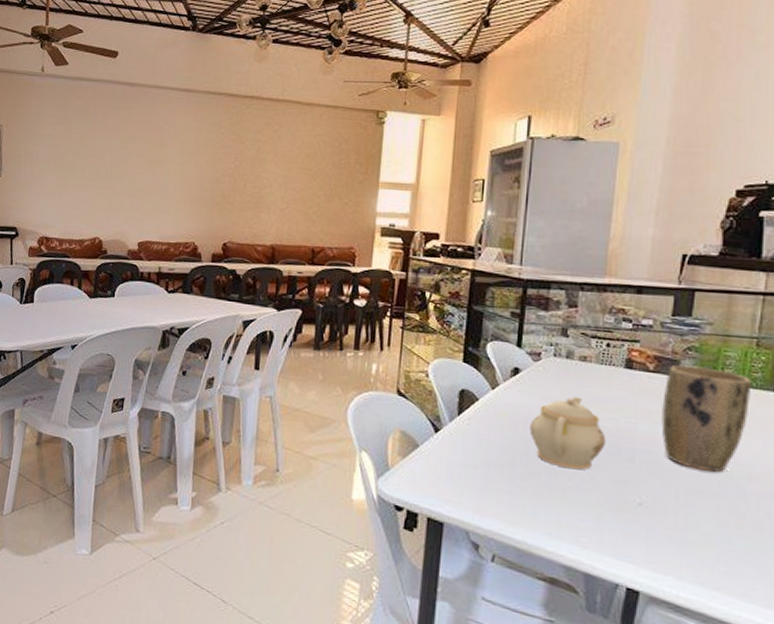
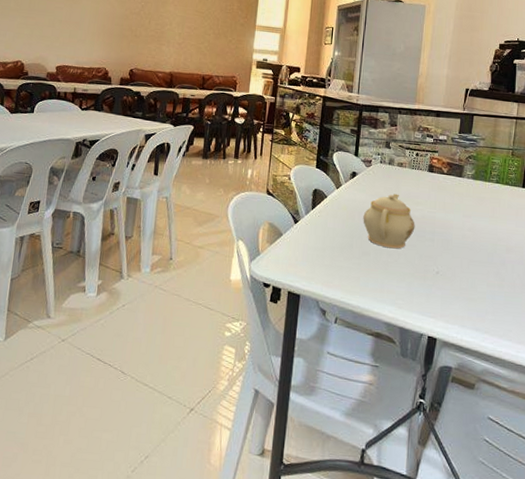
plant pot: present [661,365,751,472] -> none [452,169,508,247]

